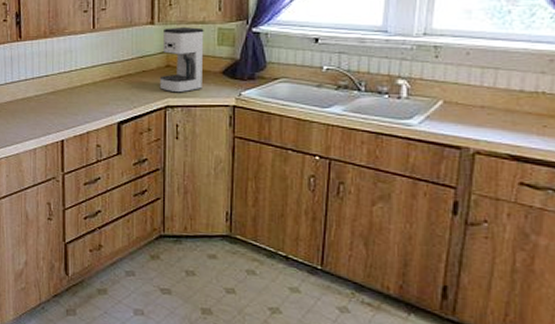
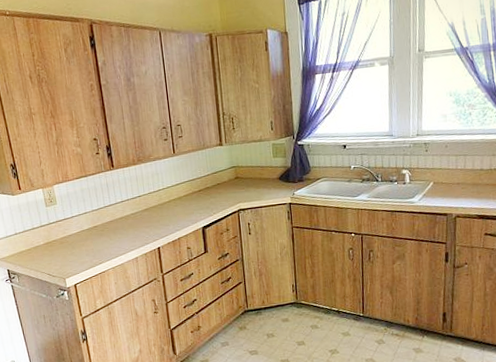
coffee maker: present [159,27,204,93] -> none [230,145,265,199]

